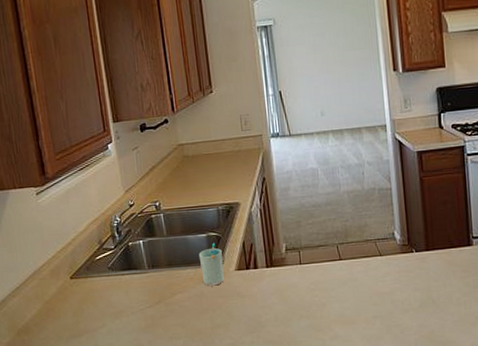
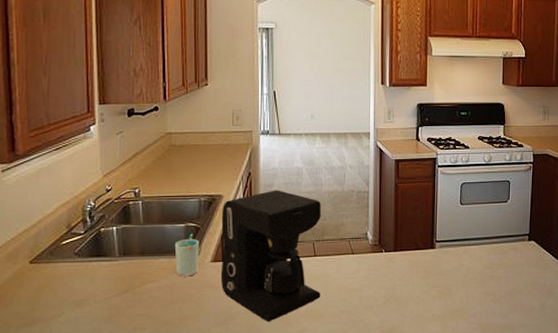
coffee maker: none [240,193,351,329] -> present [220,190,321,322]

